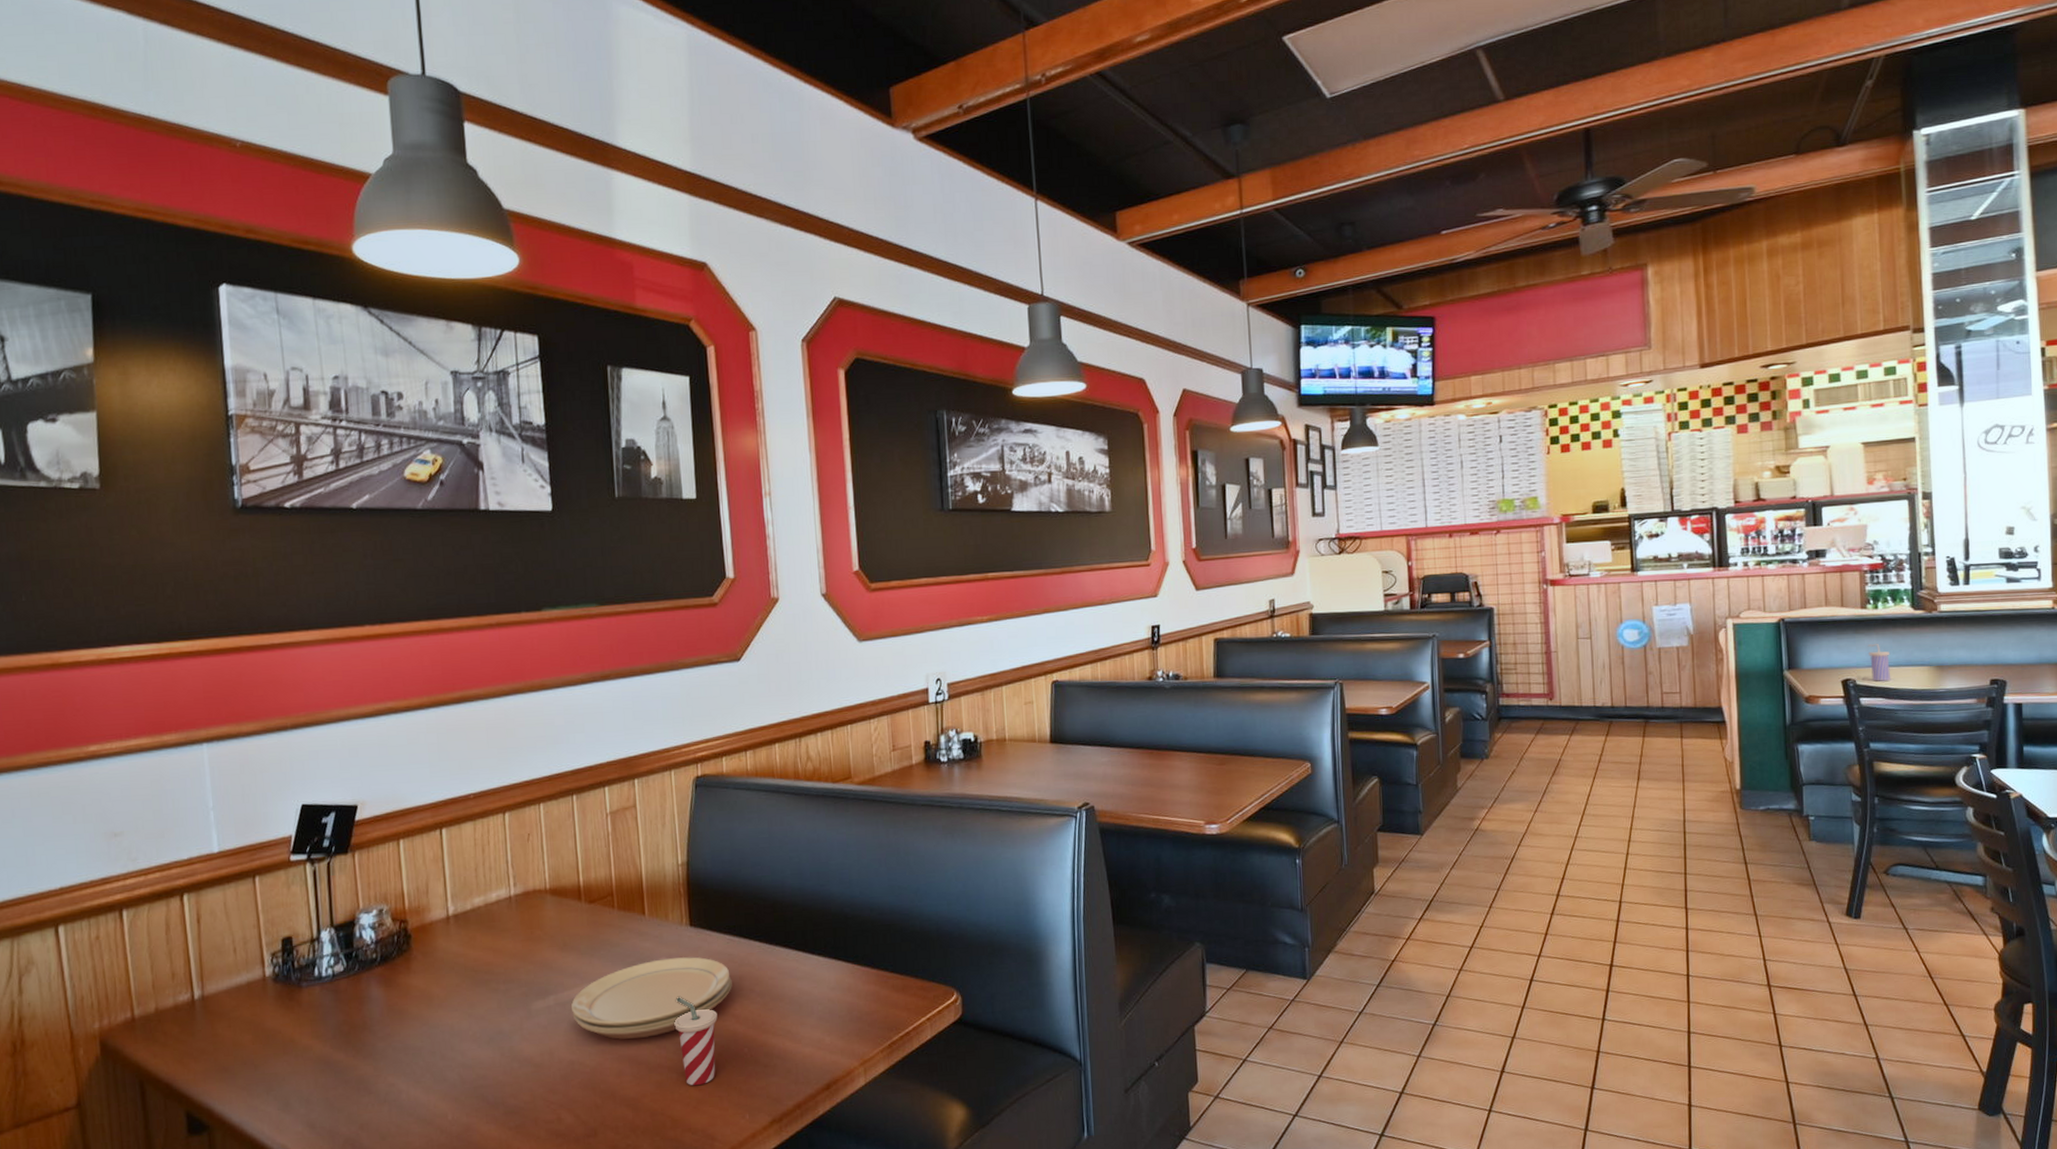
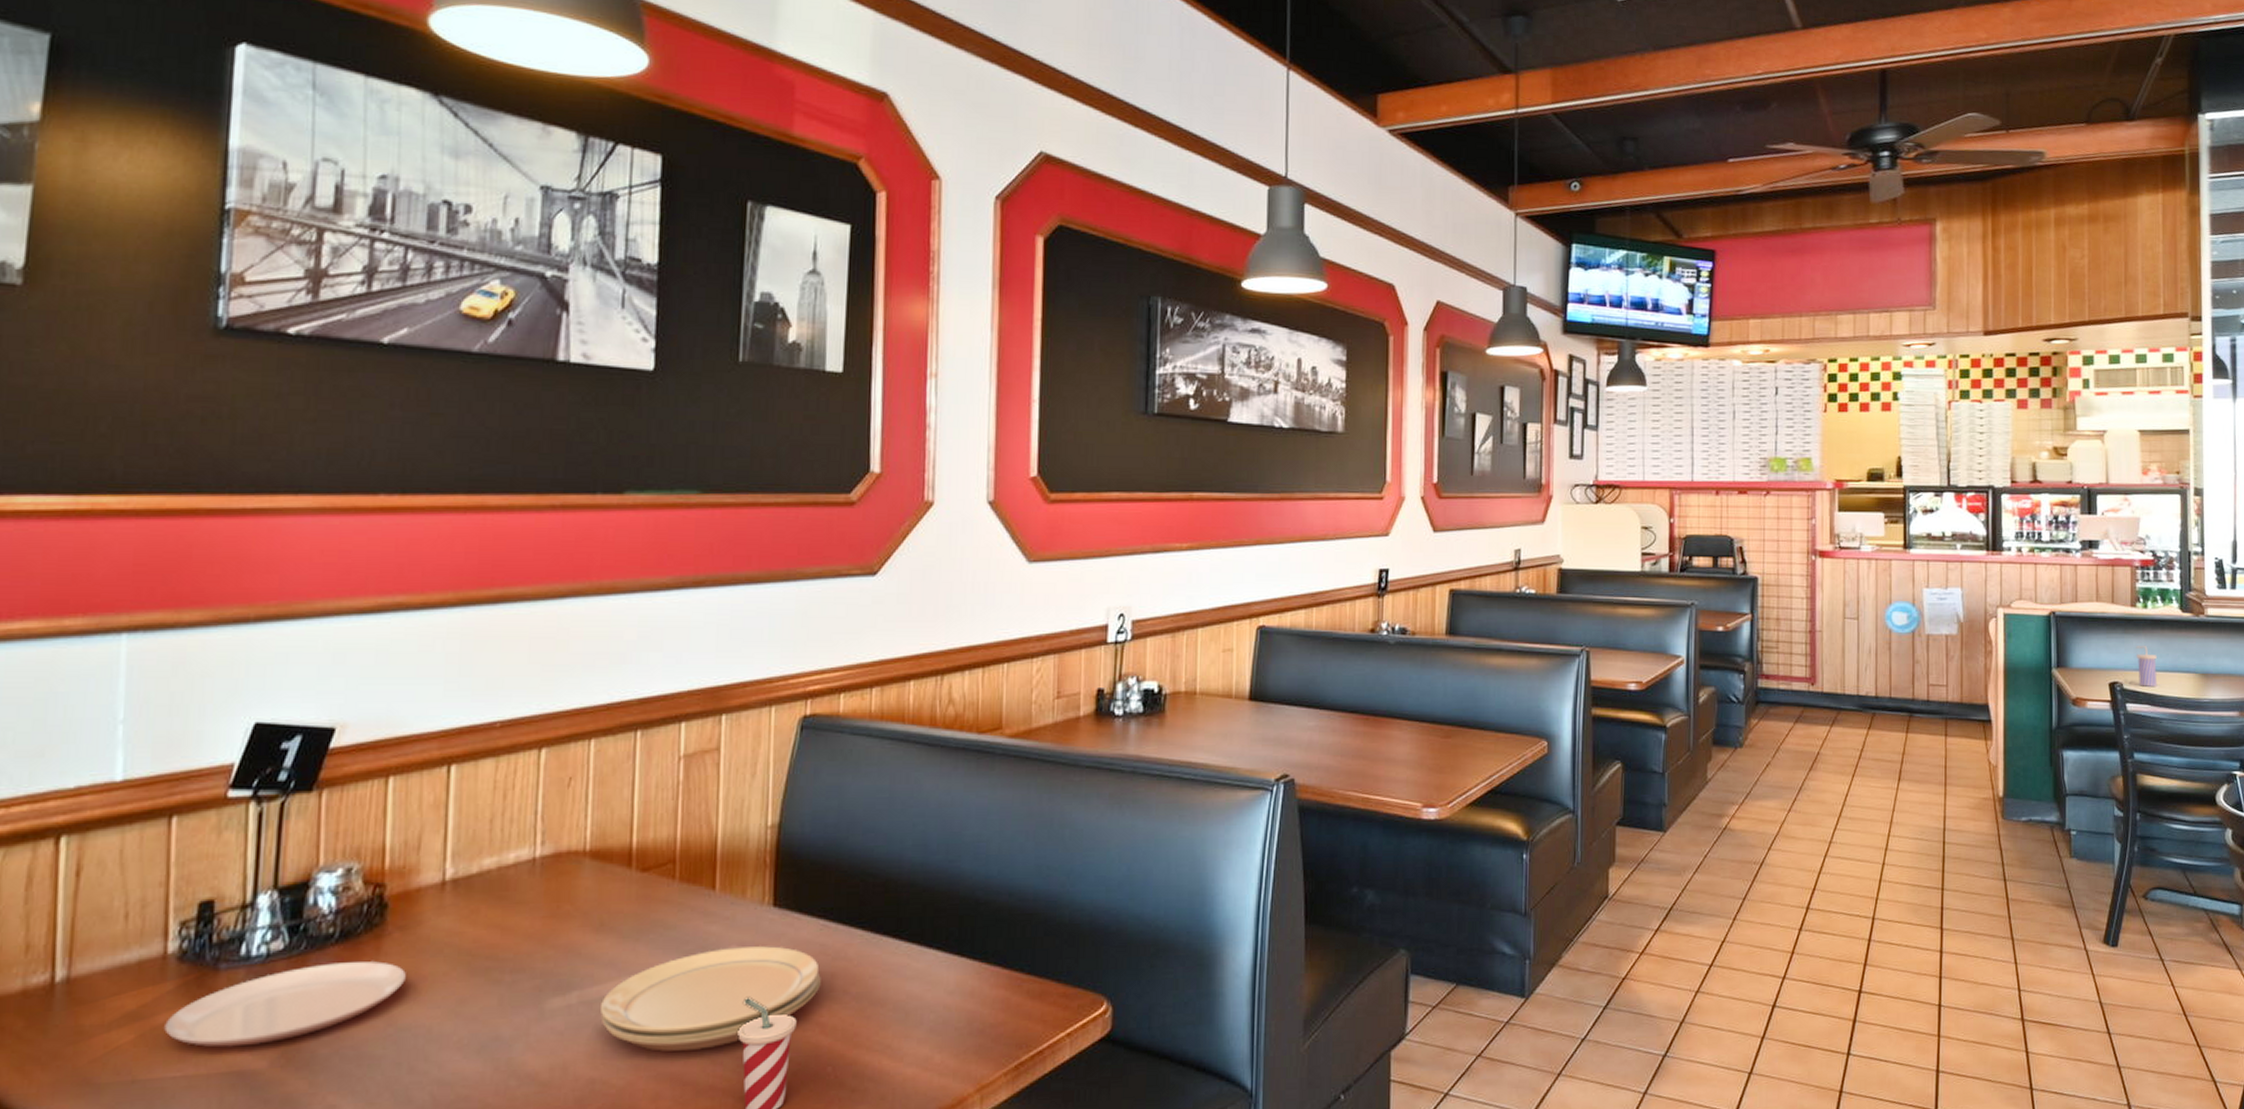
plate: none [271,977,430,1044] -> present [164,961,406,1048]

